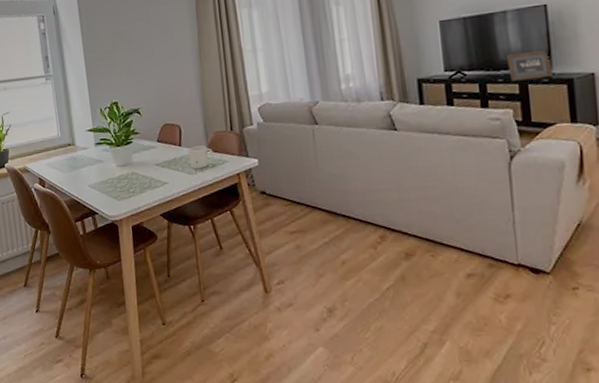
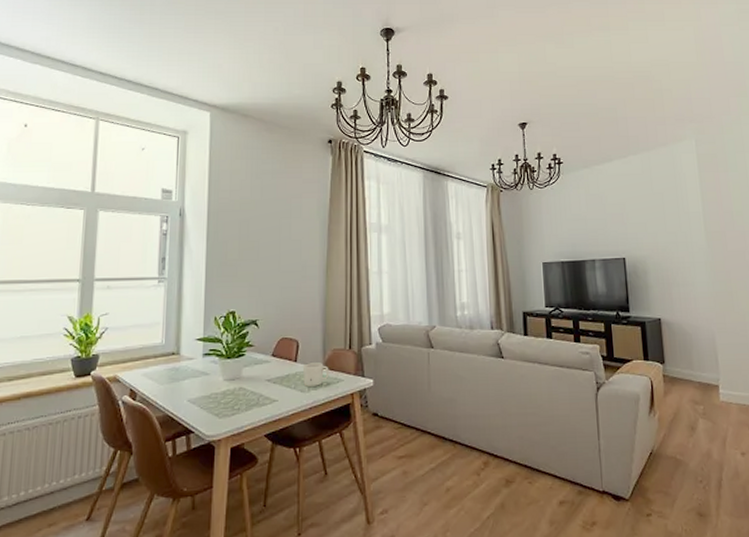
picture frame: present [507,50,554,82] -> none [595,296,631,321]

